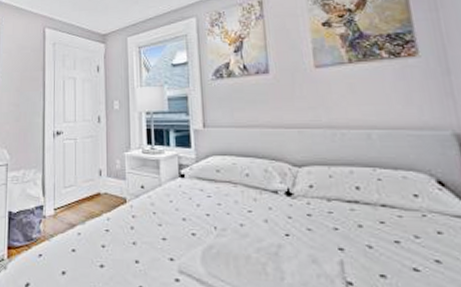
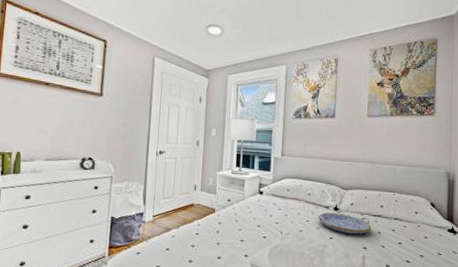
serving tray: none [263,199,347,229] -> present [318,212,371,235]

